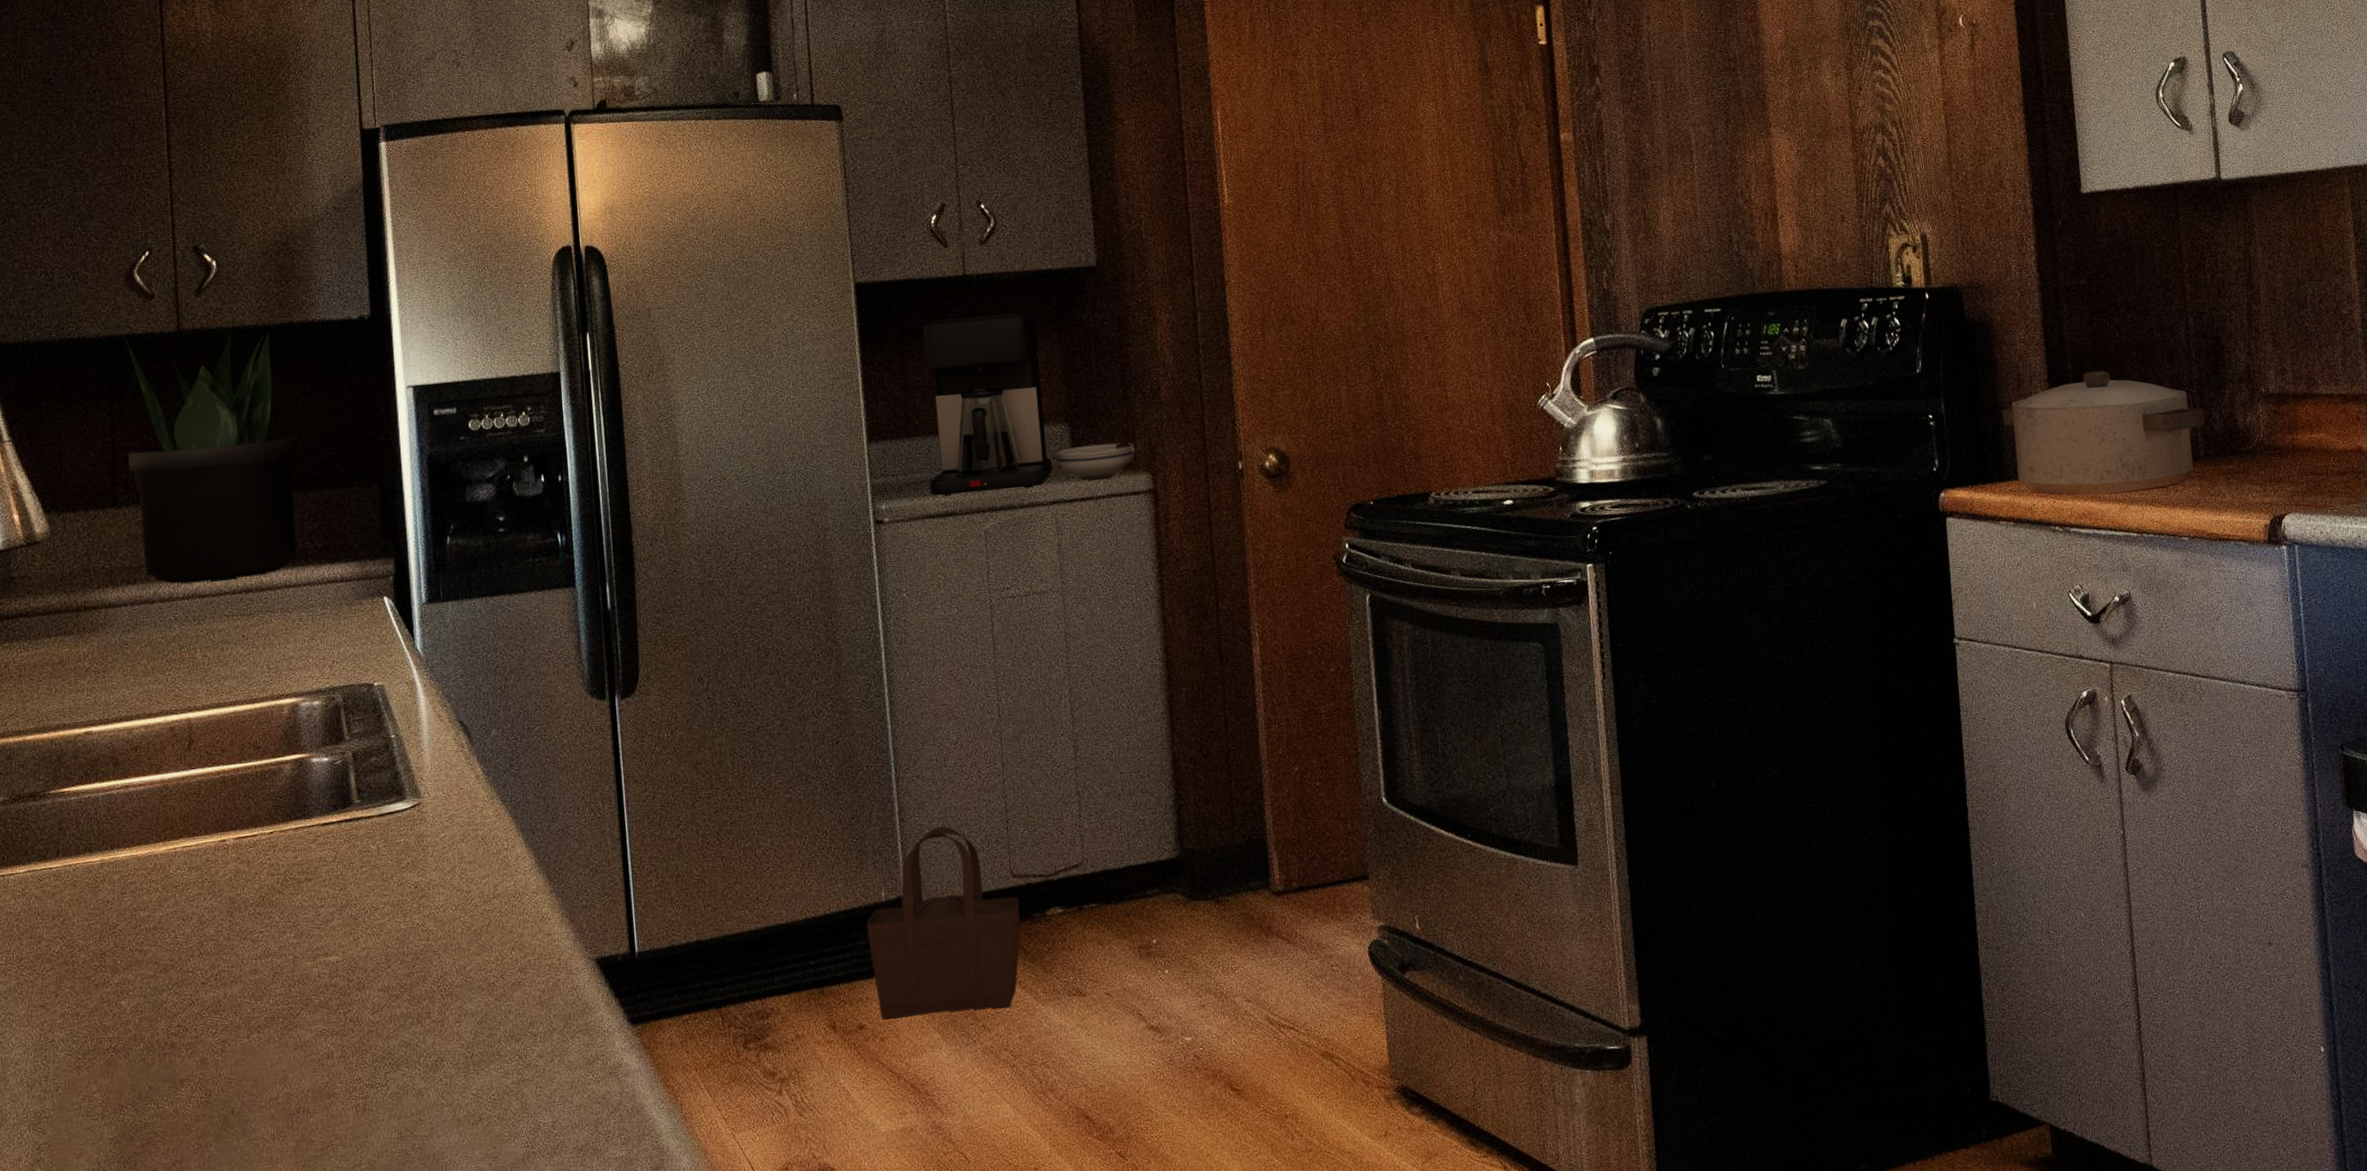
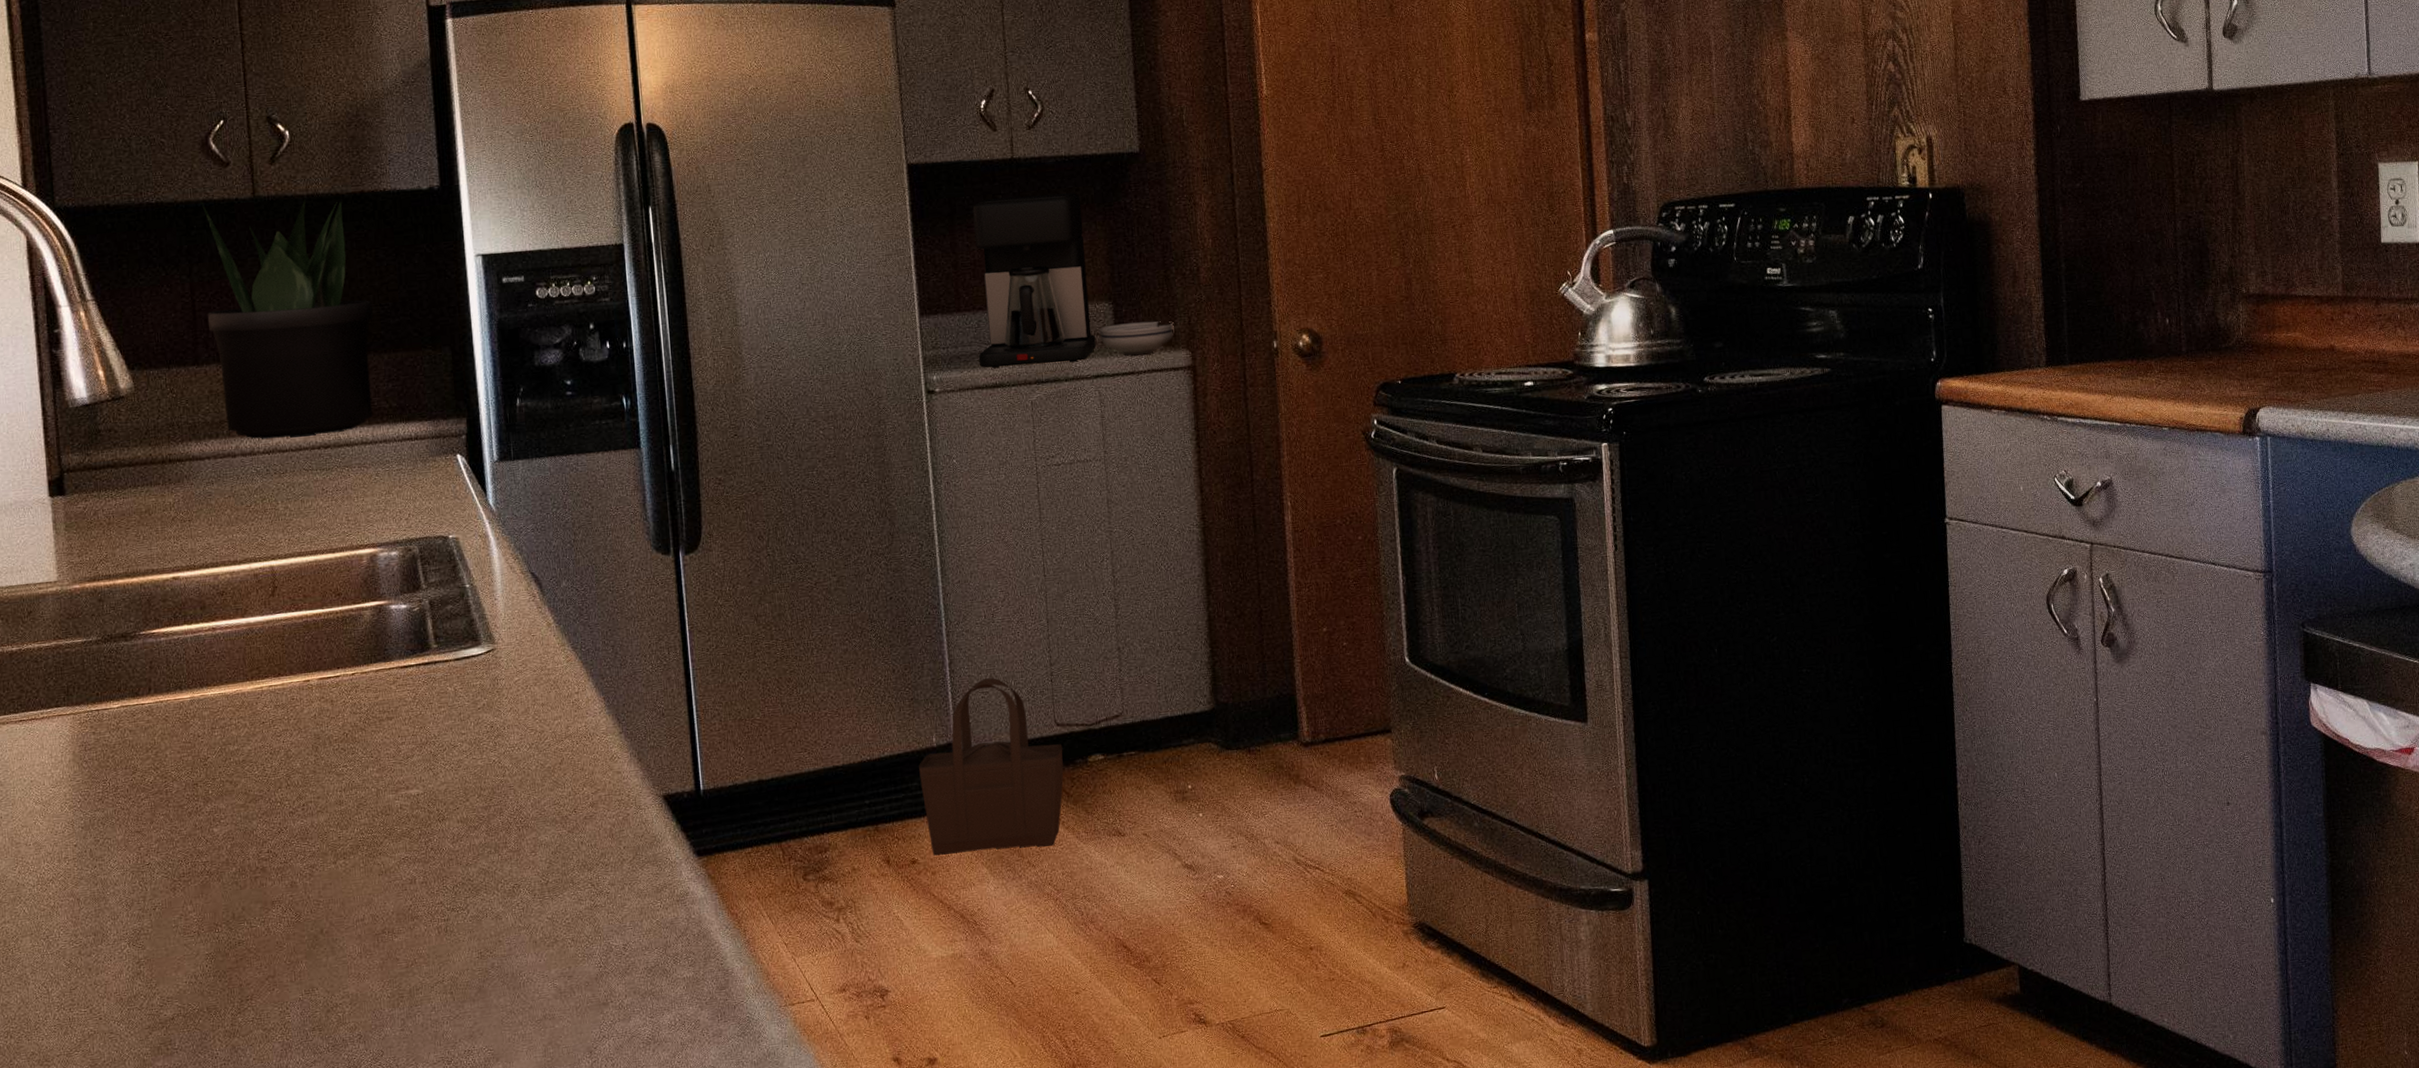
cooking pot: present [2001,370,2206,496] -> none [1997,269,2189,387]

